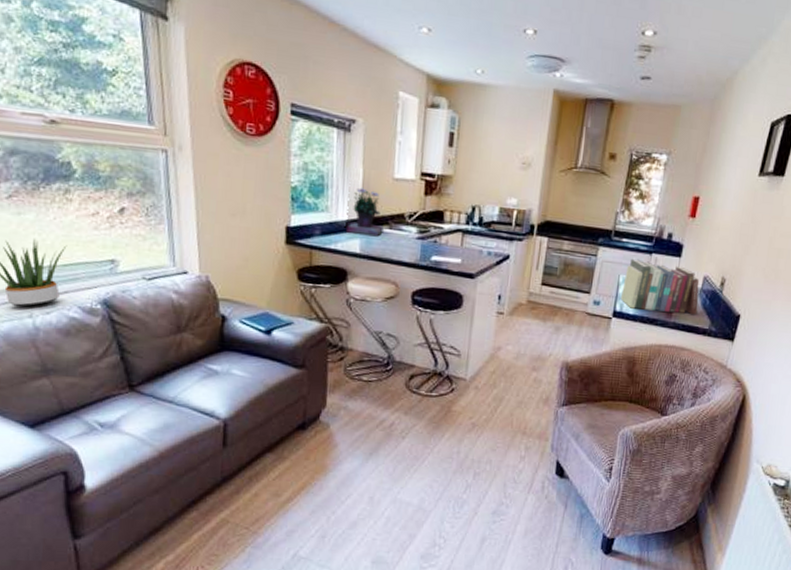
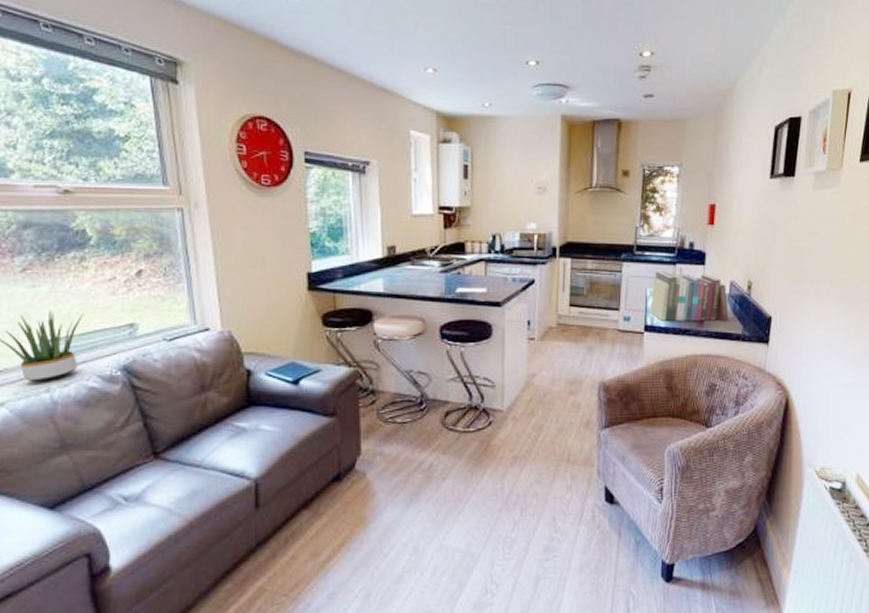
potted flower: present [345,188,384,237] -> none [367,227,406,274]

